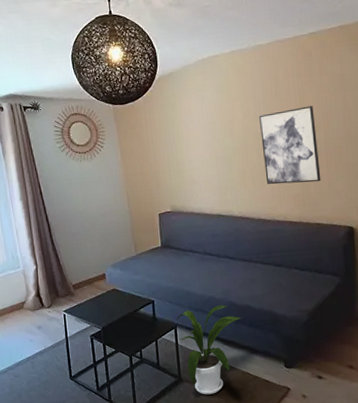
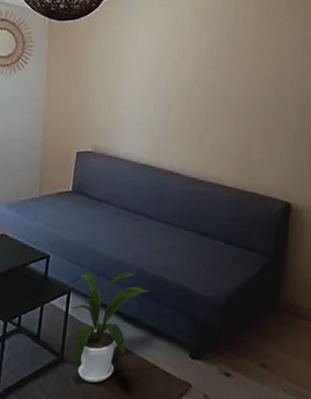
wall art: present [259,106,321,185] -> none [205,63,269,147]

